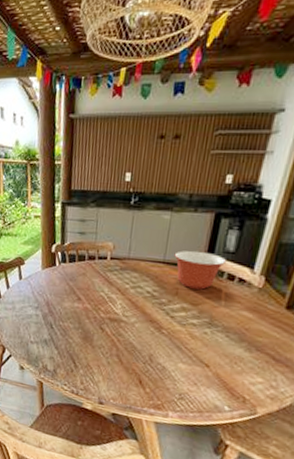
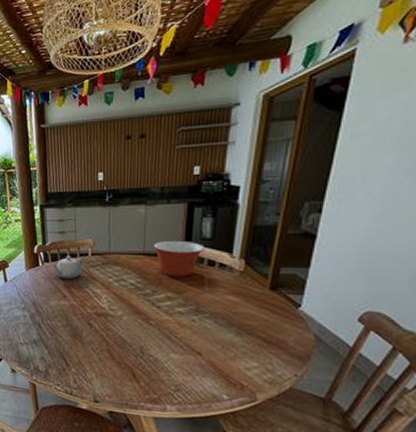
teapot: none [69,258,101,283] -> present [53,256,83,280]

